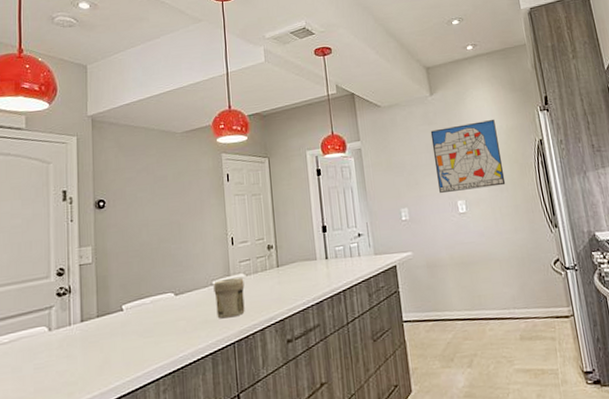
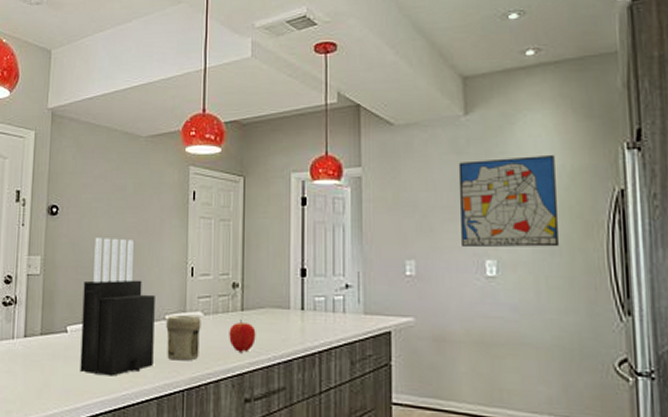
knife block: none [135,221,205,345] -> present [80,238,155,376]
apple: none [268,275,292,302] -> present [229,319,256,353]

